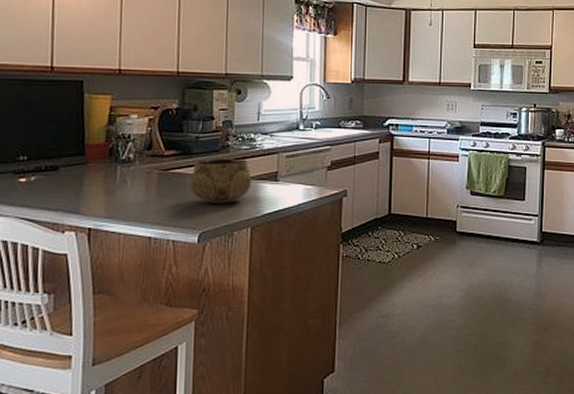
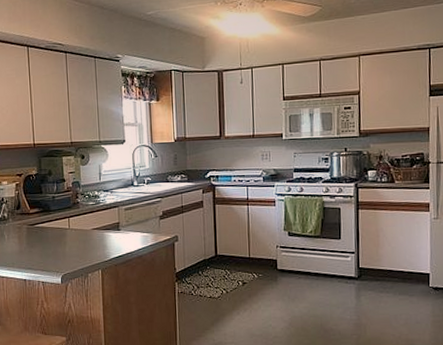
decorative bowl: present [191,158,252,203] -> none [51,213,99,251]

